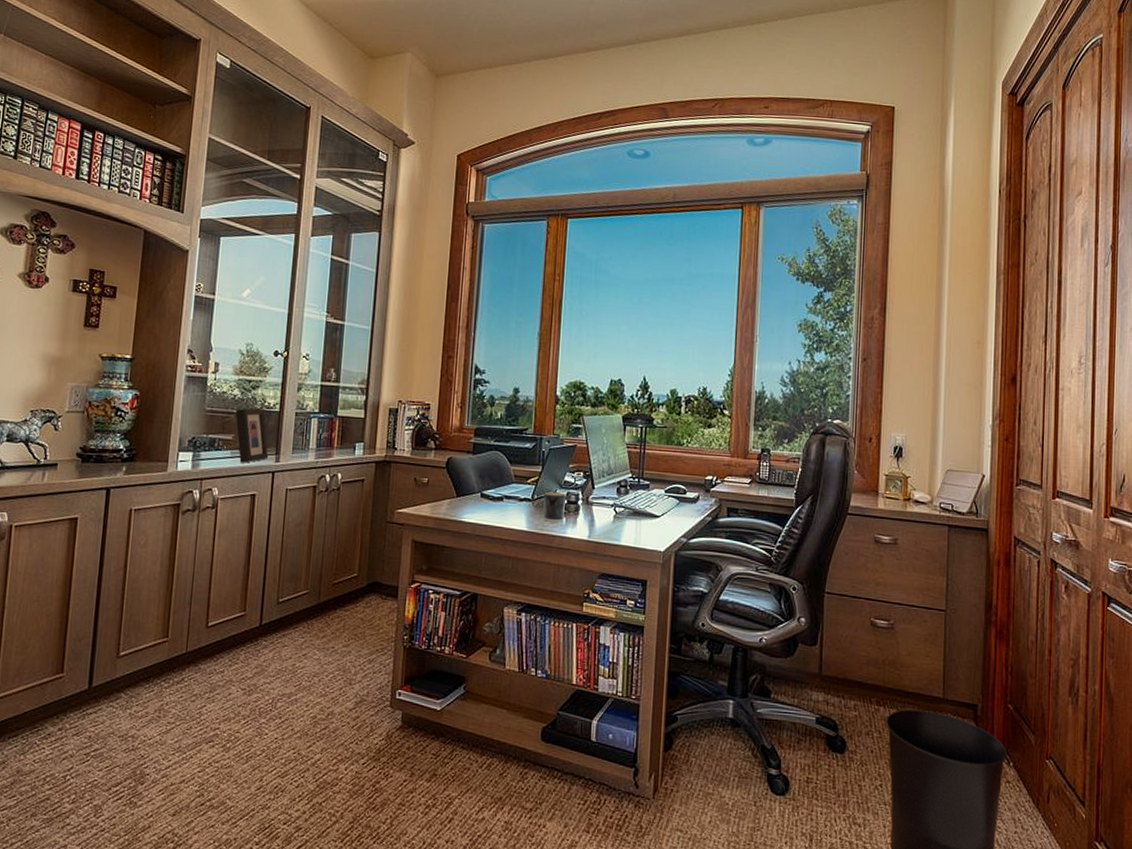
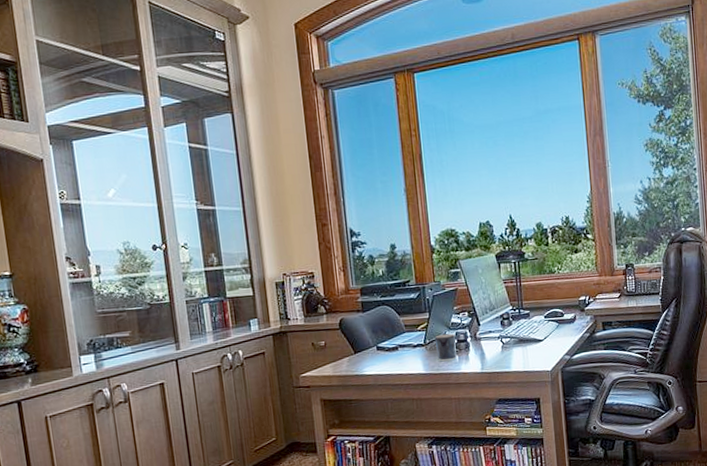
picture frame: present [235,408,269,463] -> none [127,302,169,356]

